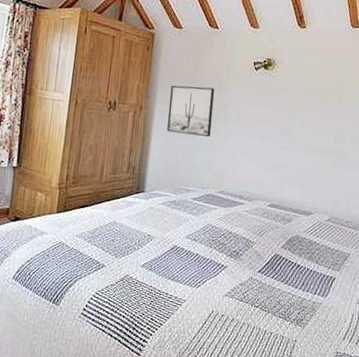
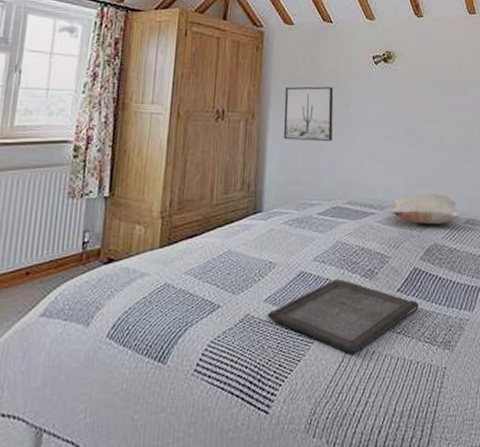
serving tray: none [144,255,277,318] -> present [268,278,419,353]
pillow: none [258,191,322,220] -> present [390,194,459,225]

